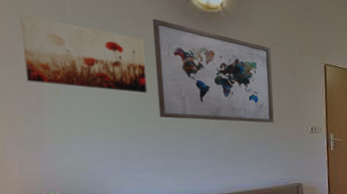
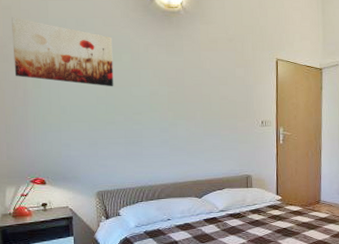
wall art: present [152,18,274,123] -> none [120,18,227,116]

